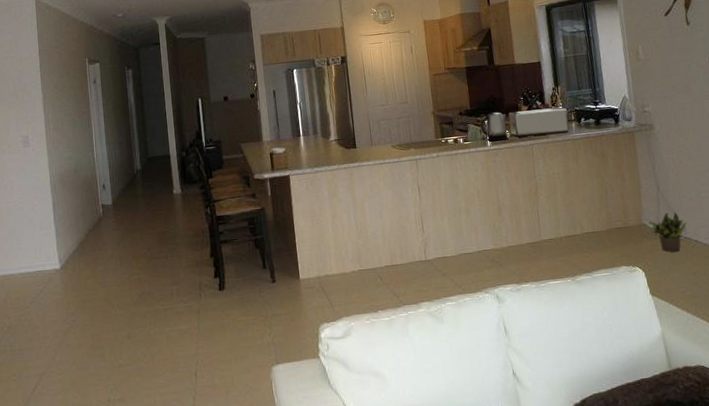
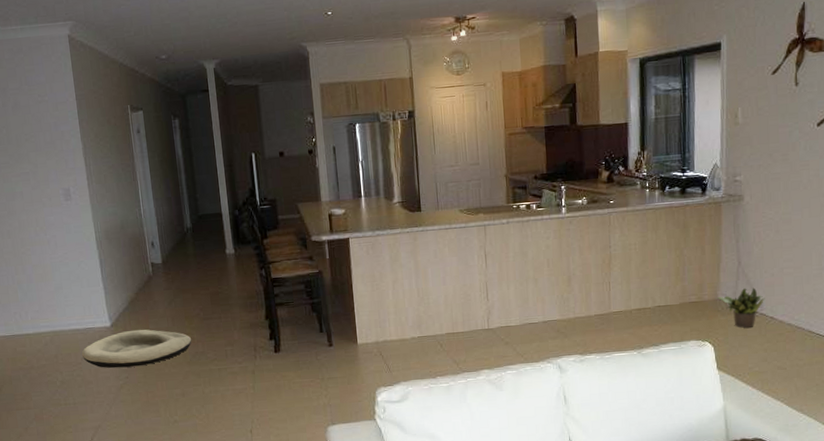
dog bed: none [30,270,139,312] -> present [81,329,192,368]
kettle: present [480,112,508,142] -> none [555,177,585,209]
toaster: present [508,107,570,138] -> none [587,173,652,205]

